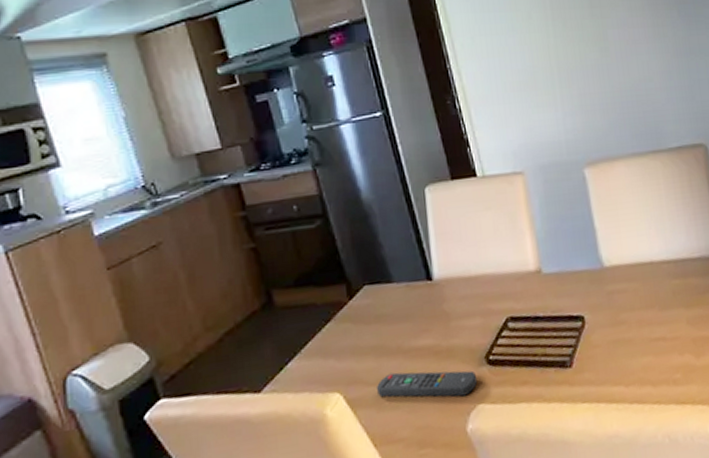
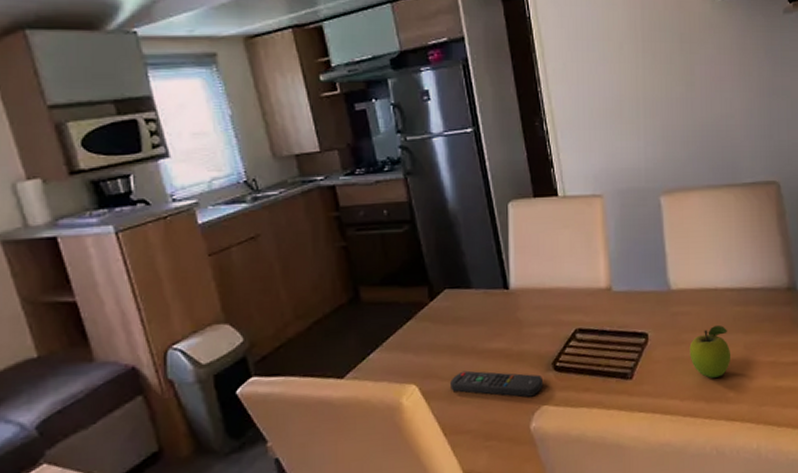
fruit: none [629,301,675,360] -> present [689,325,731,378]

